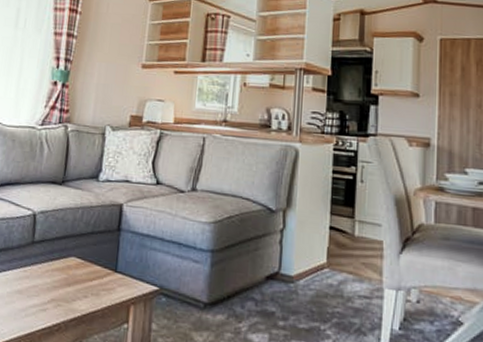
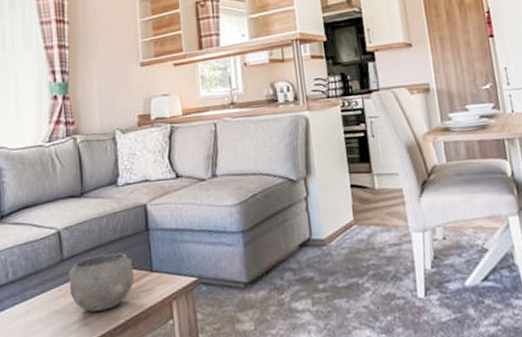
bowl: none [34,244,99,301] -> present [68,252,135,312]

